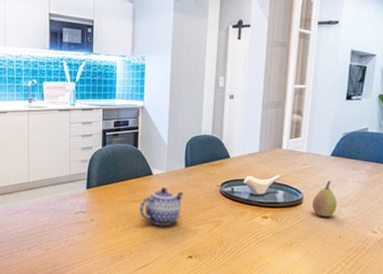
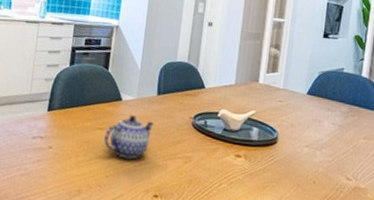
fruit: present [312,180,337,217] -> none [287,120,312,159]

